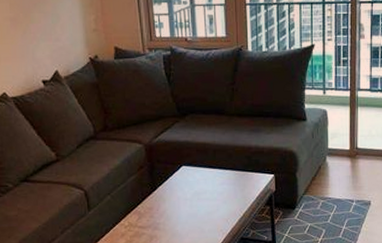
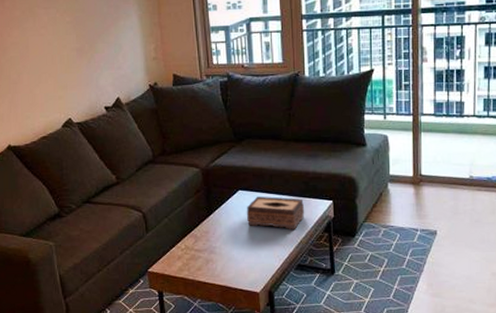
tissue box: none [190,171,248,204] -> present [246,196,305,229]

